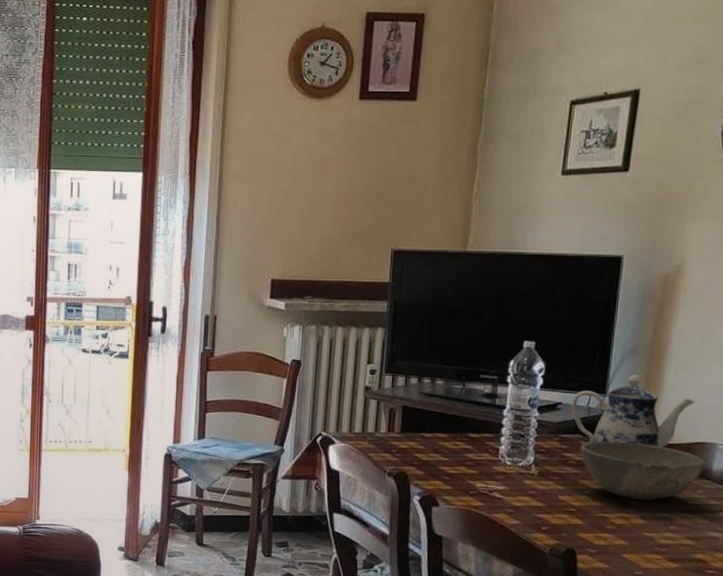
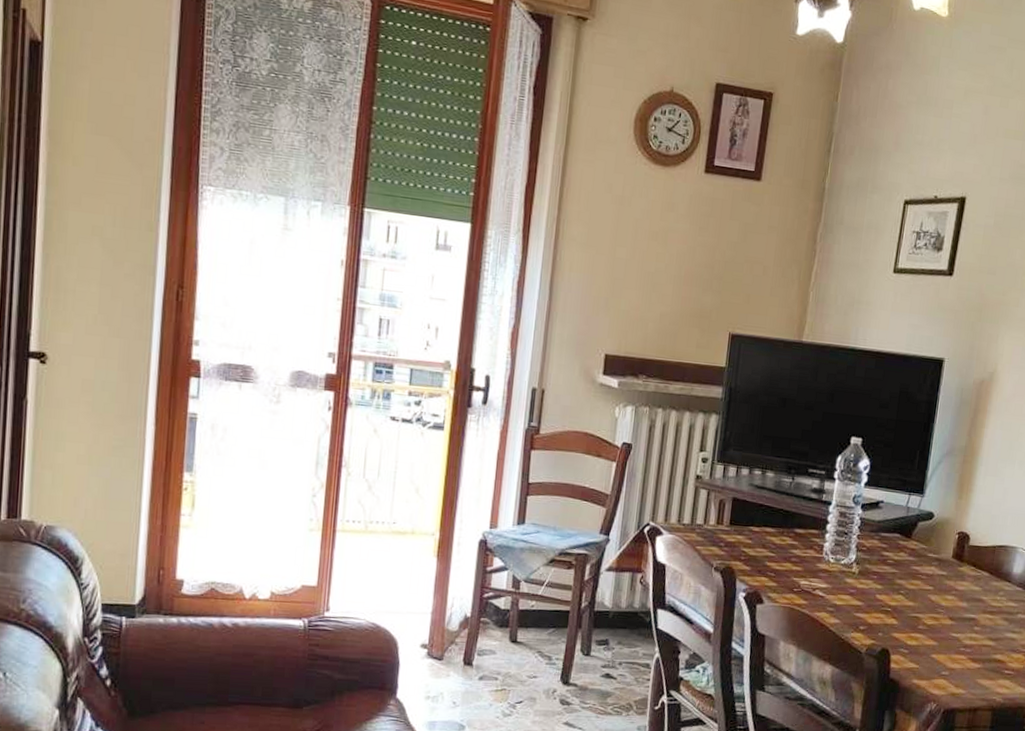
teapot: present [571,374,696,448] -> none [892,476,1001,550]
bowl: present [580,441,706,500] -> none [898,541,1007,601]

